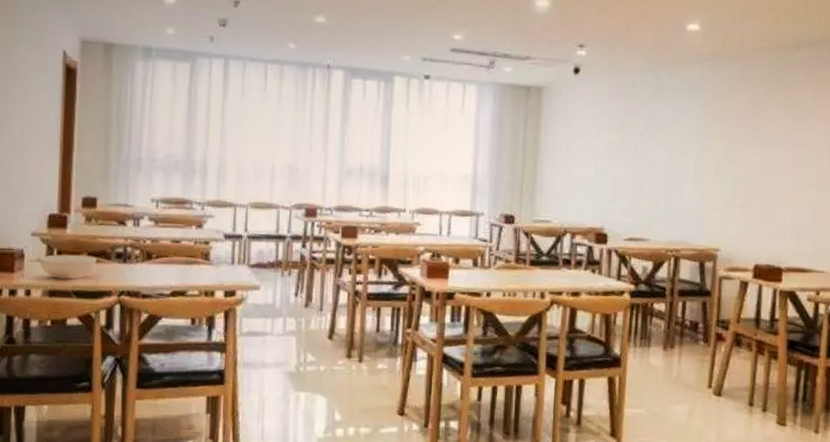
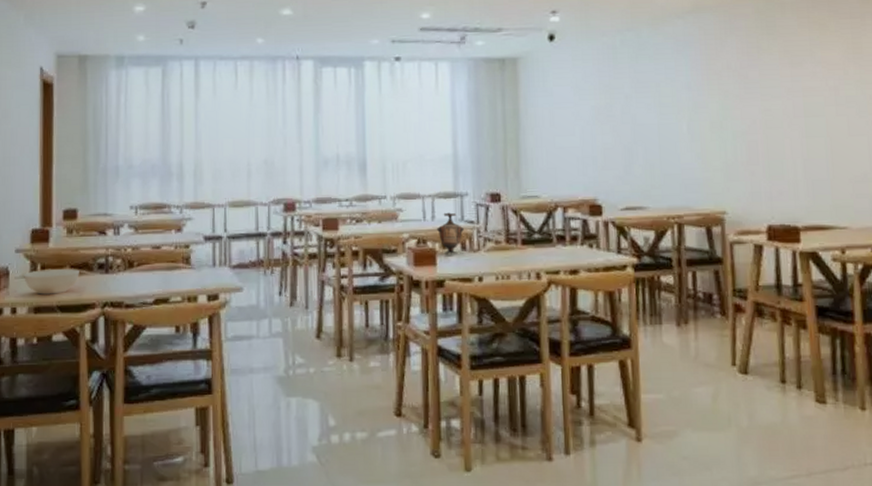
vase: none [451,229,477,270] -> present [436,212,464,256]

